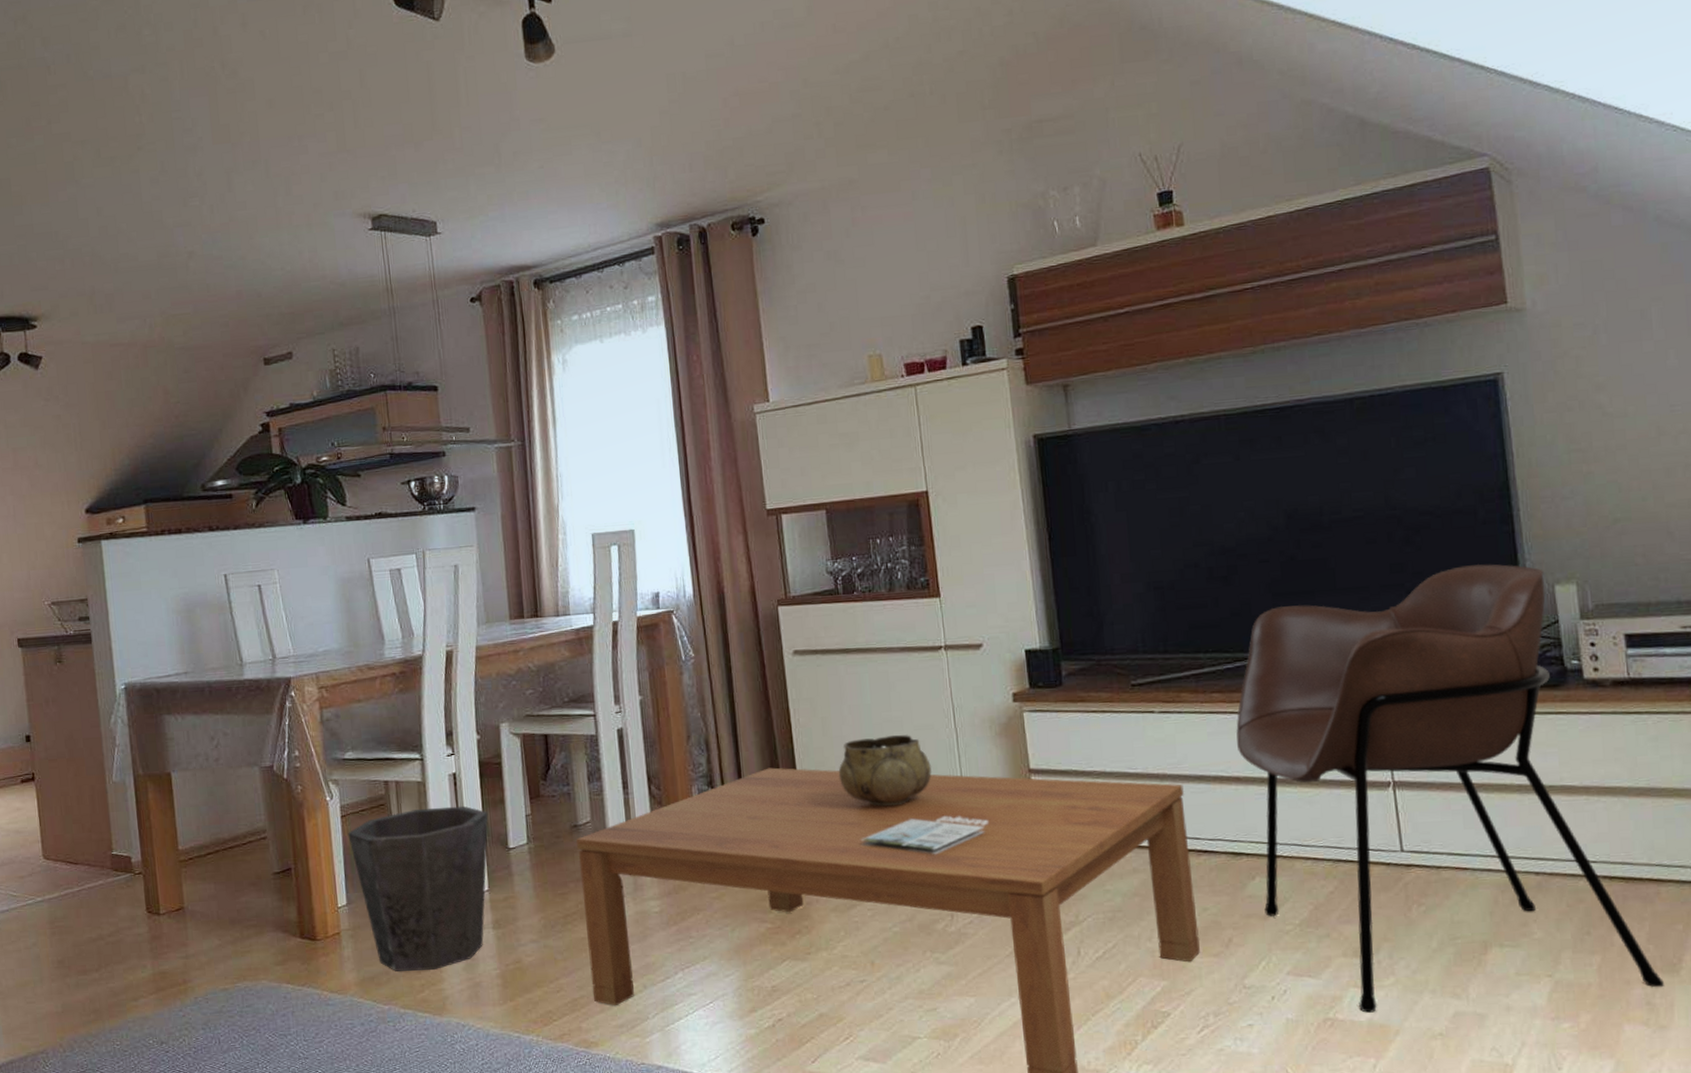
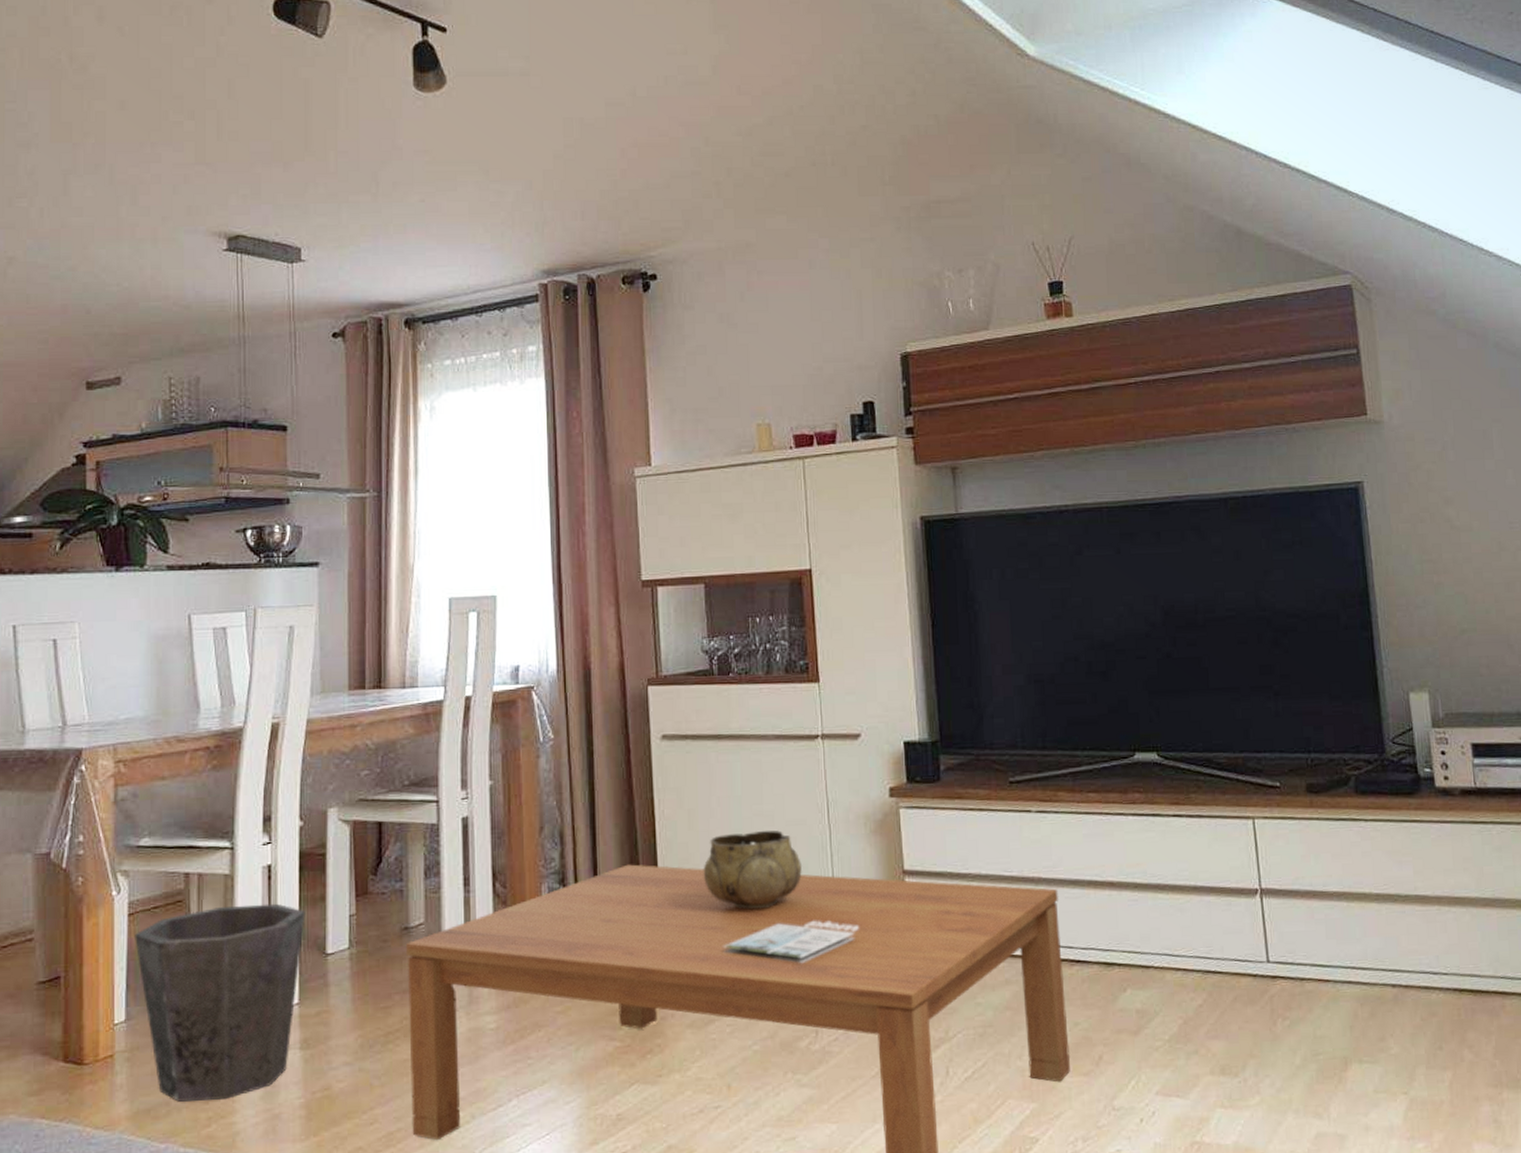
armchair: present [1236,563,1664,1013] -> none [1111,668,1509,1135]

